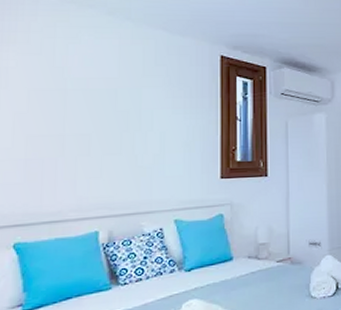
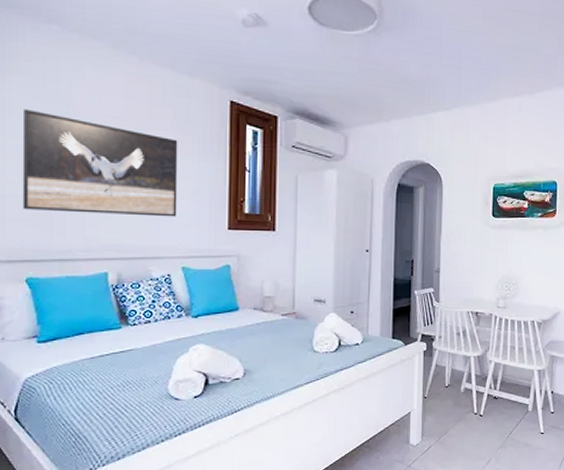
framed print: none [13,76,170,174] -> present [22,109,178,217]

